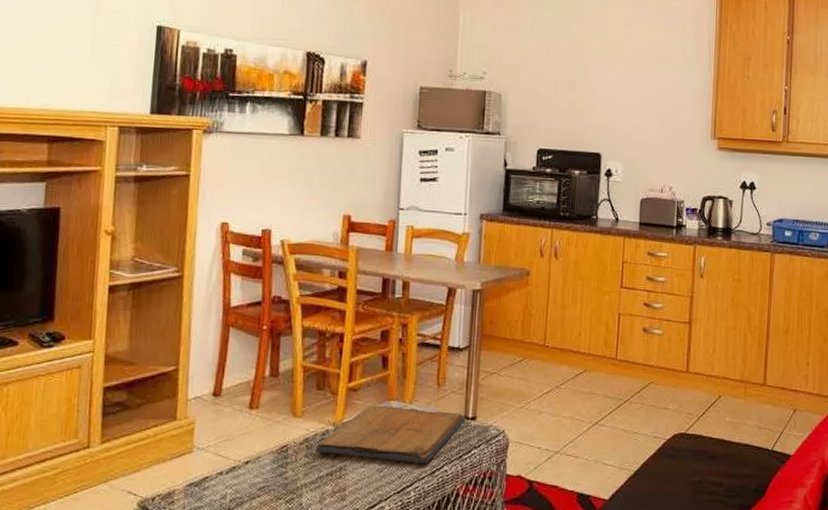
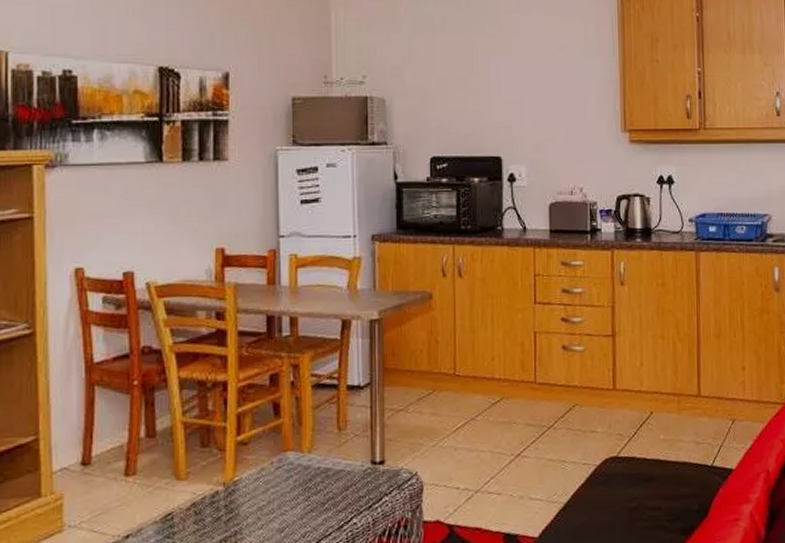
religious icon: present [315,405,466,463] -> none [205,457,373,519]

